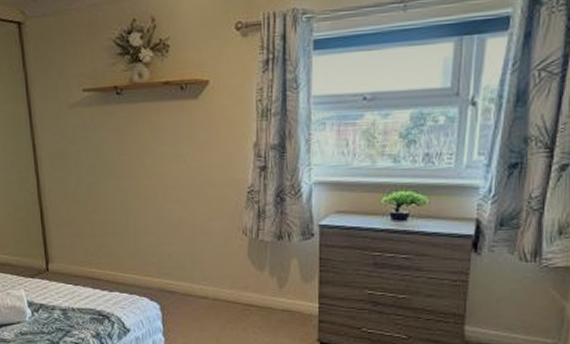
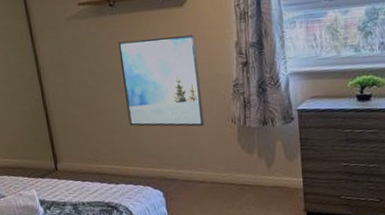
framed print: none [122,131,212,235] -> present [117,35,205,127]

